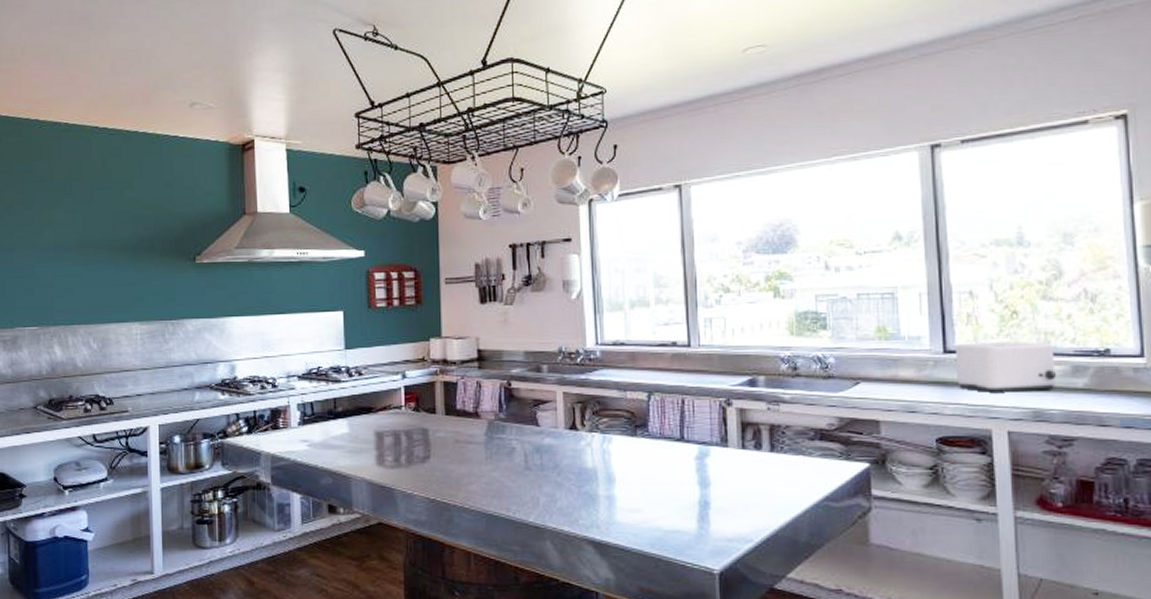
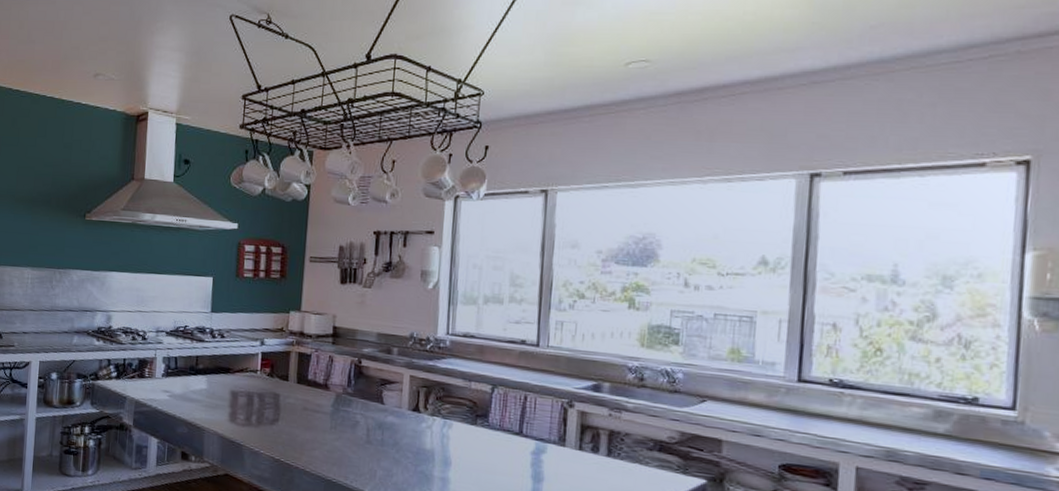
toaster: present [954,342,1056,394] -> none [808,374,917,432]

